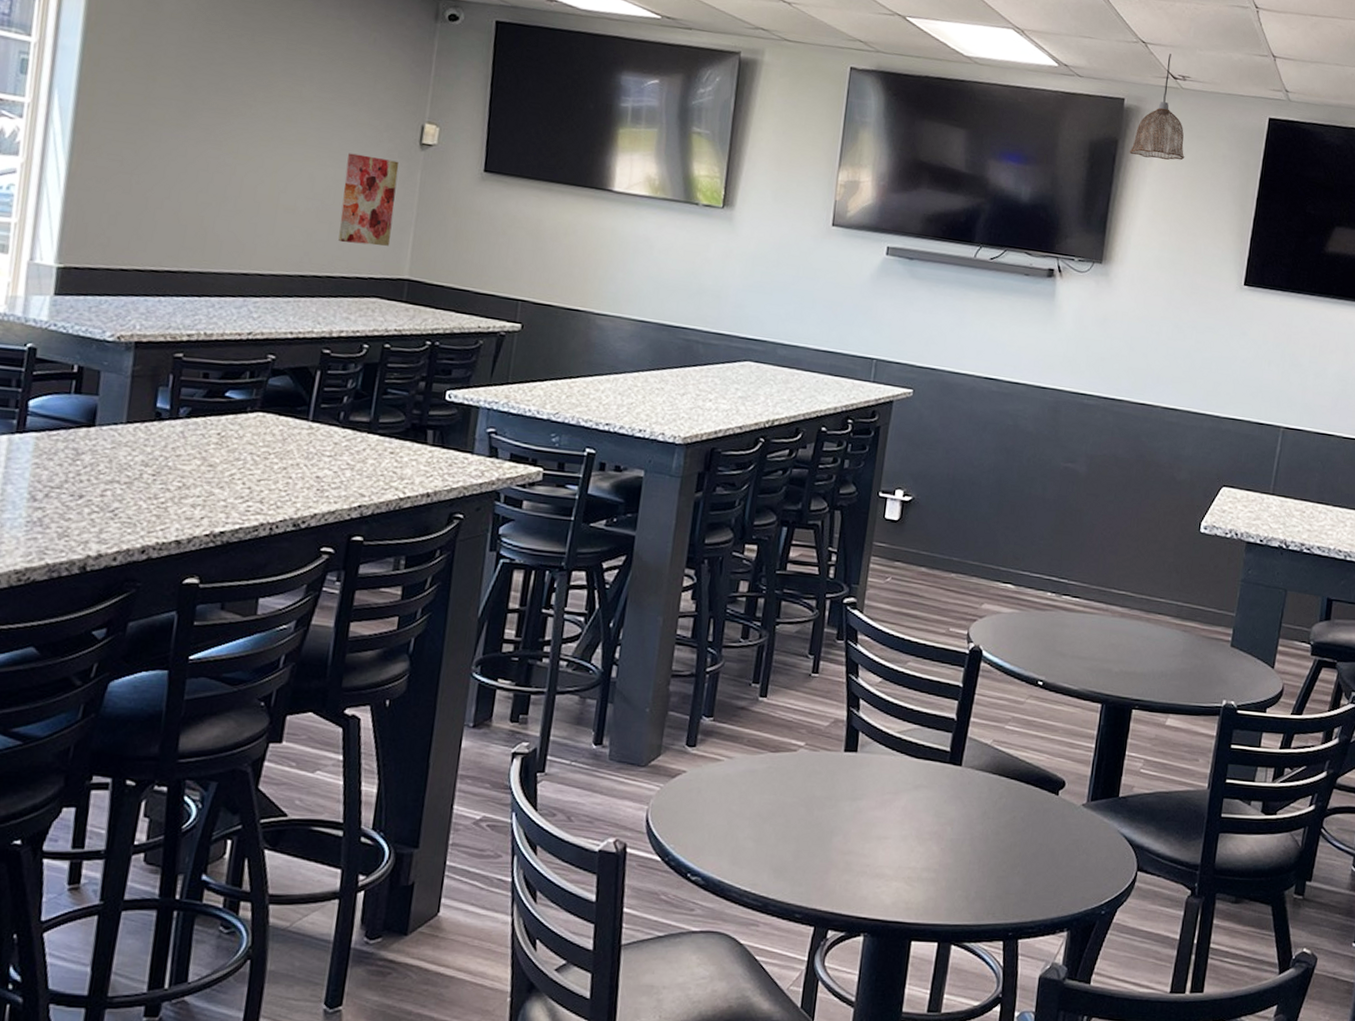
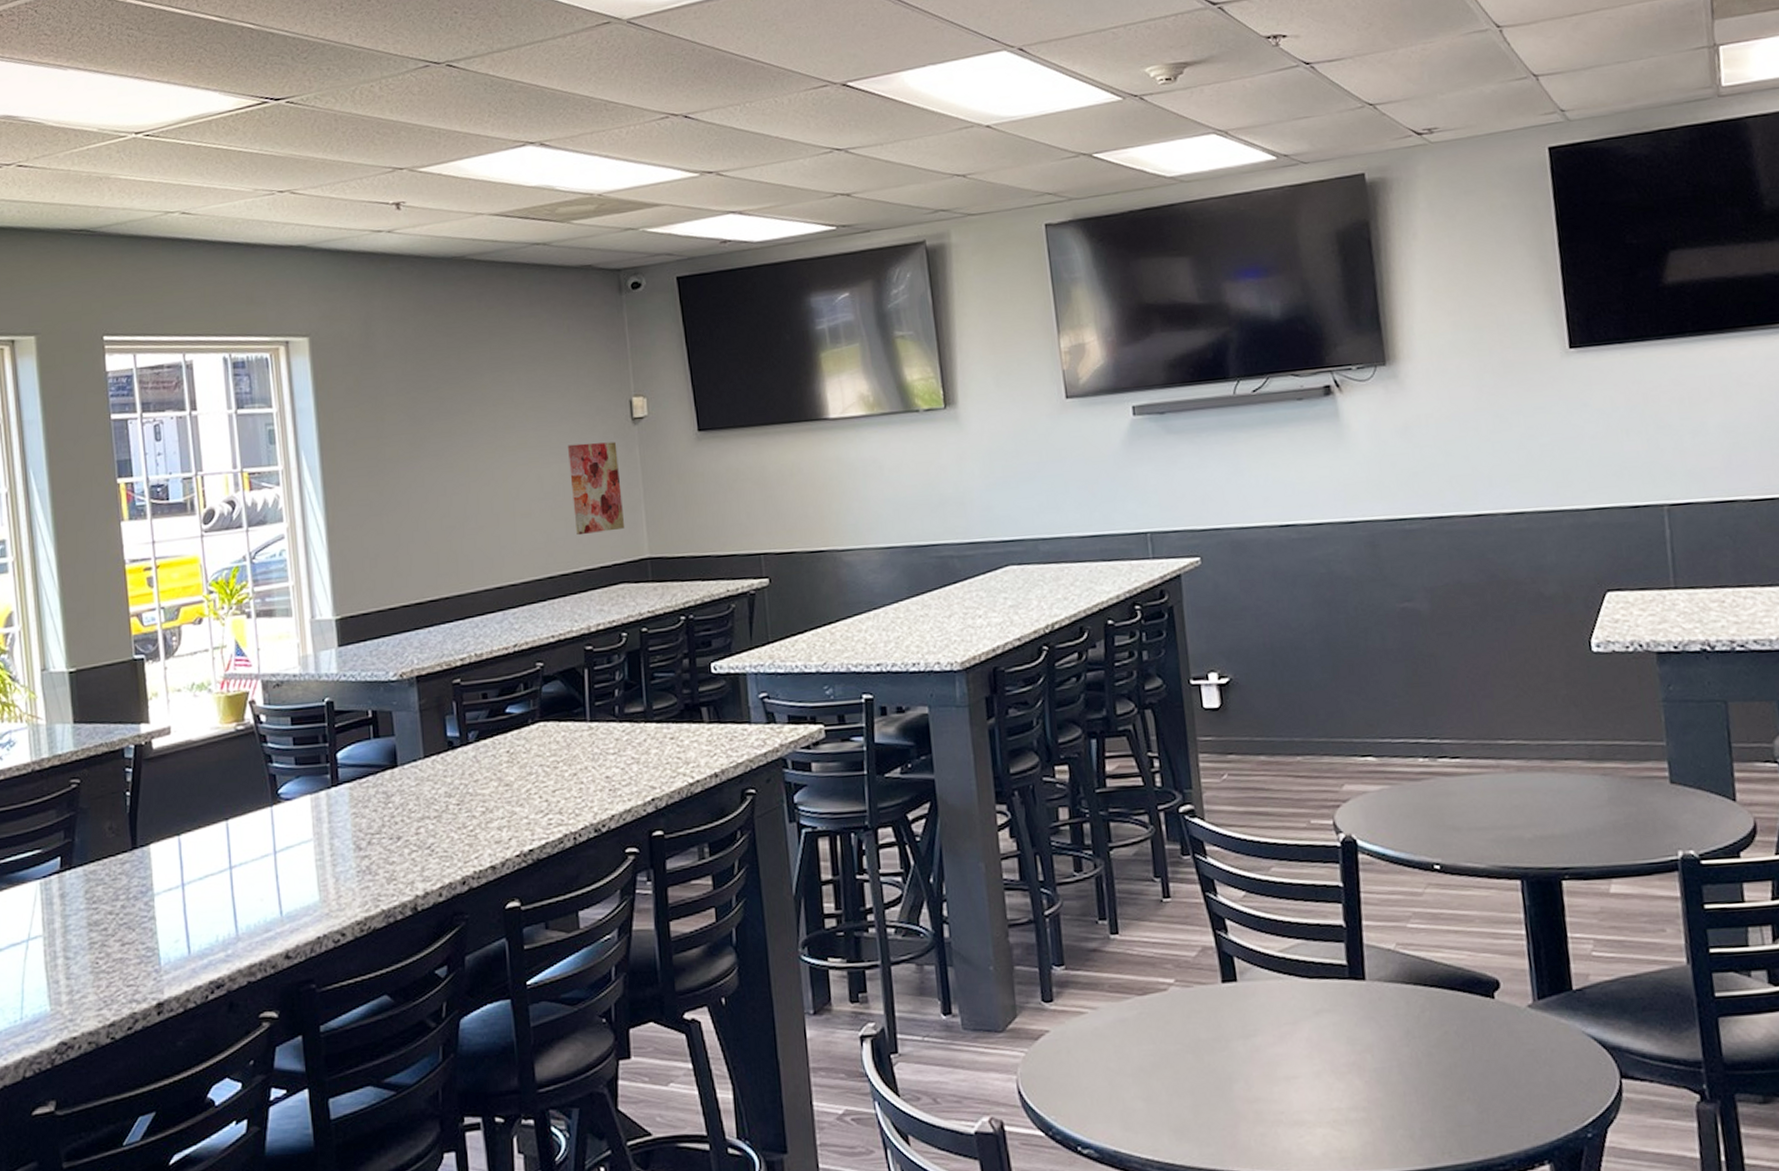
pendant lamp: present [1129,54,1185,161] -> none [1385,108,1455,234]

